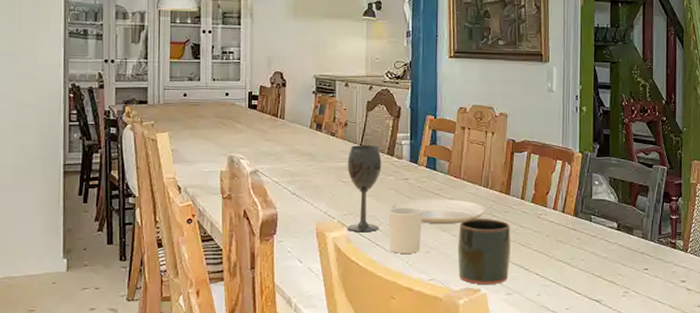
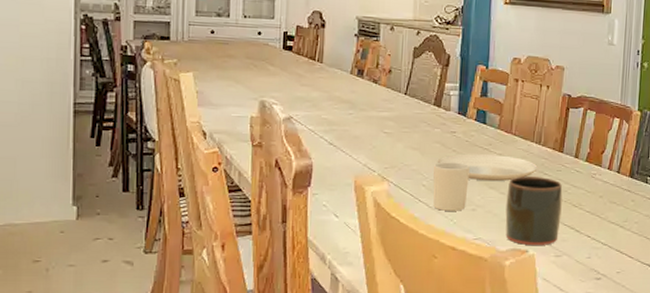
wine glass: present [347,145,382,233] -> none [388,94,428,188]

